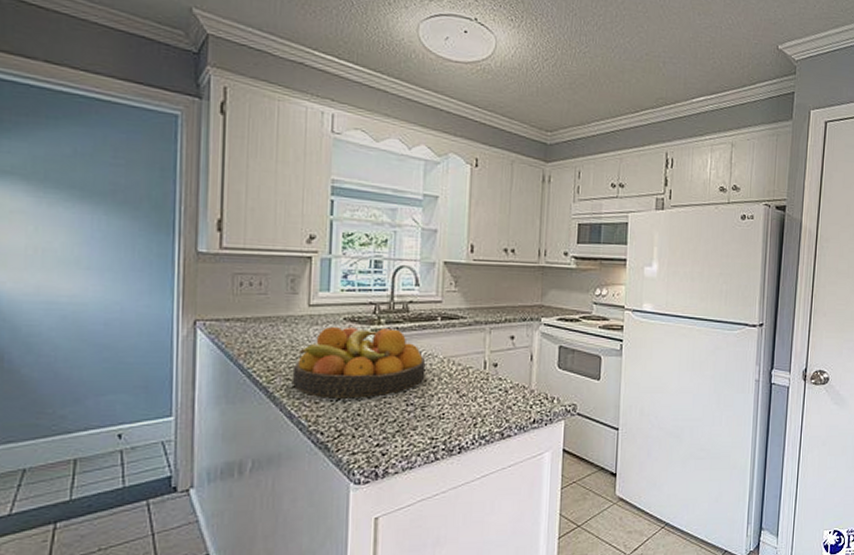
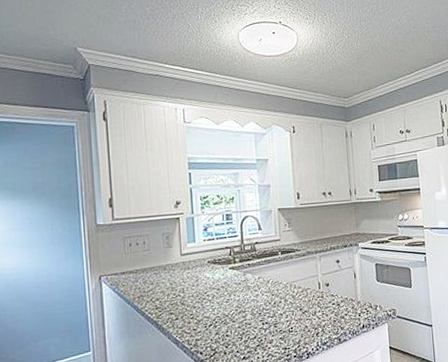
fruit bowl: present [291,326,426,399] -> none [174,265,274,325]

